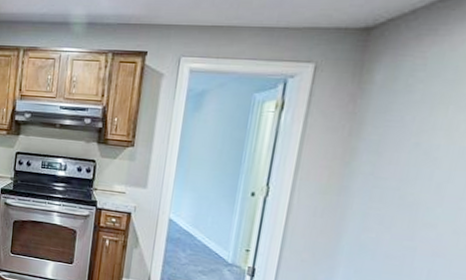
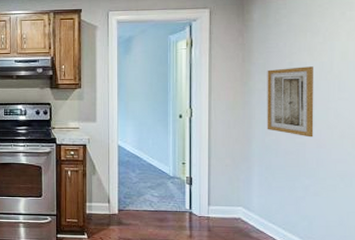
wall art: none [365,149,449,243] -> present [267,66,314,138]

